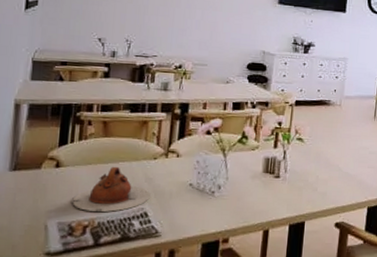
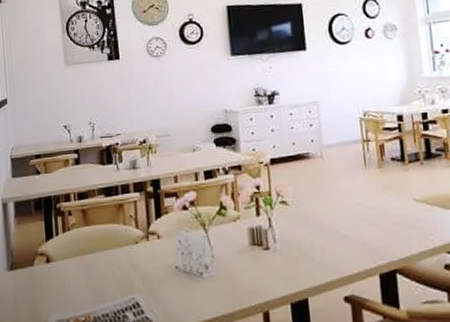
teapot: present [72,166,150,212] -> none [66,255,139,306]

